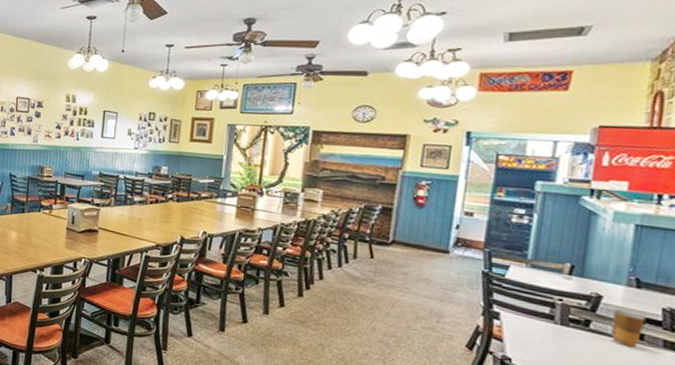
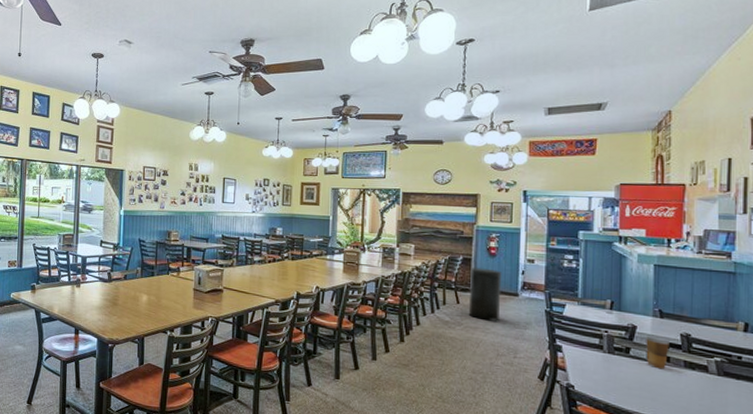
pedal bin: none [384,217,430,281] -> present [468,267,502,322]

